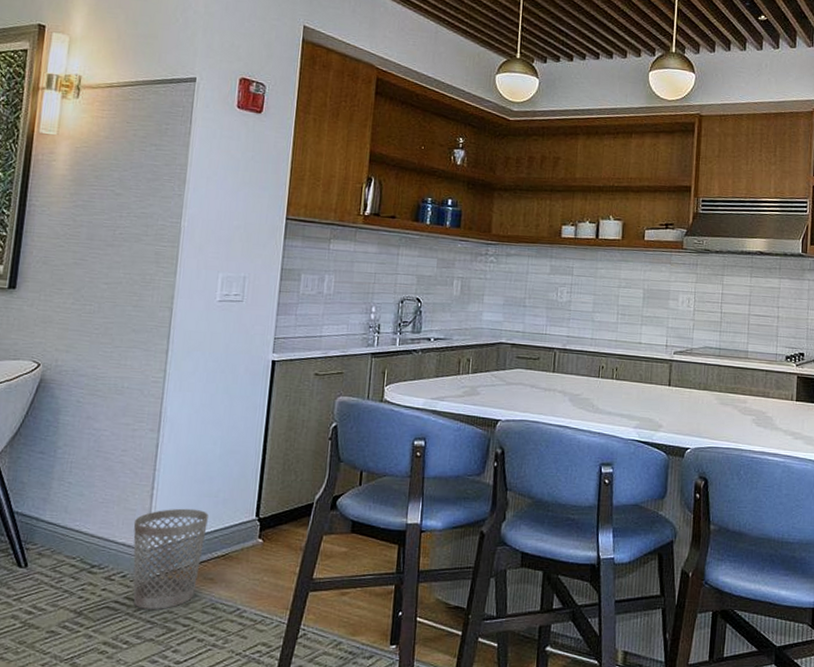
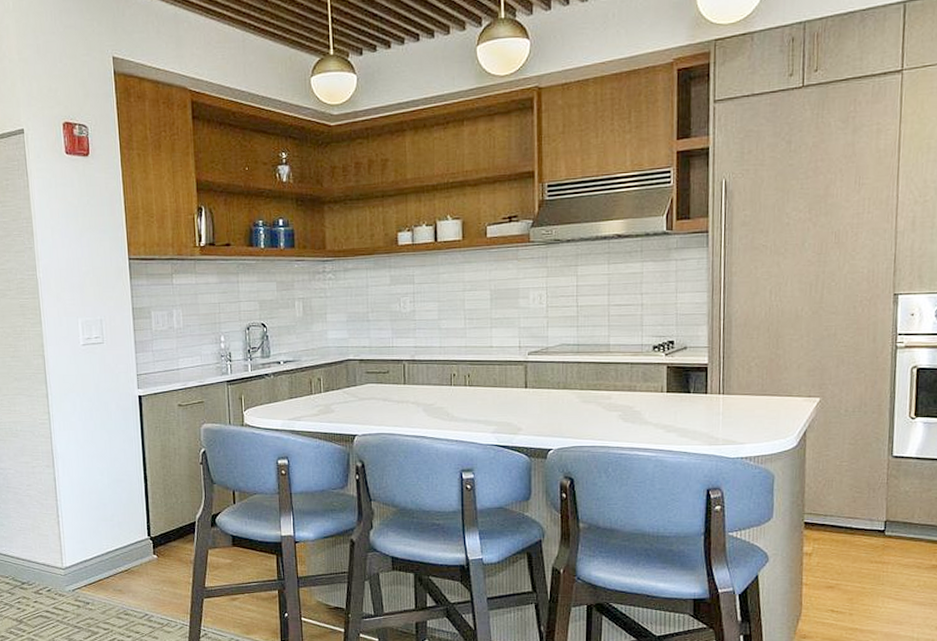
wastebasket: present [133,508,209,609] -> none [48,532,109,616]

